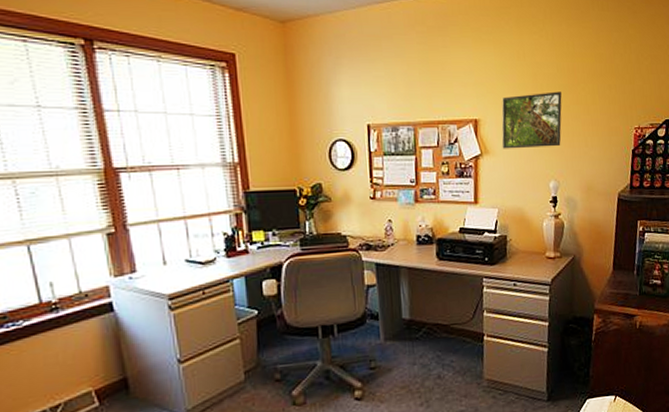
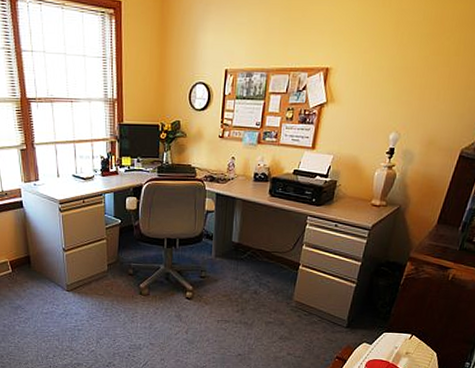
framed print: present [501,91,562,149] -> none [348,41,423,99]

